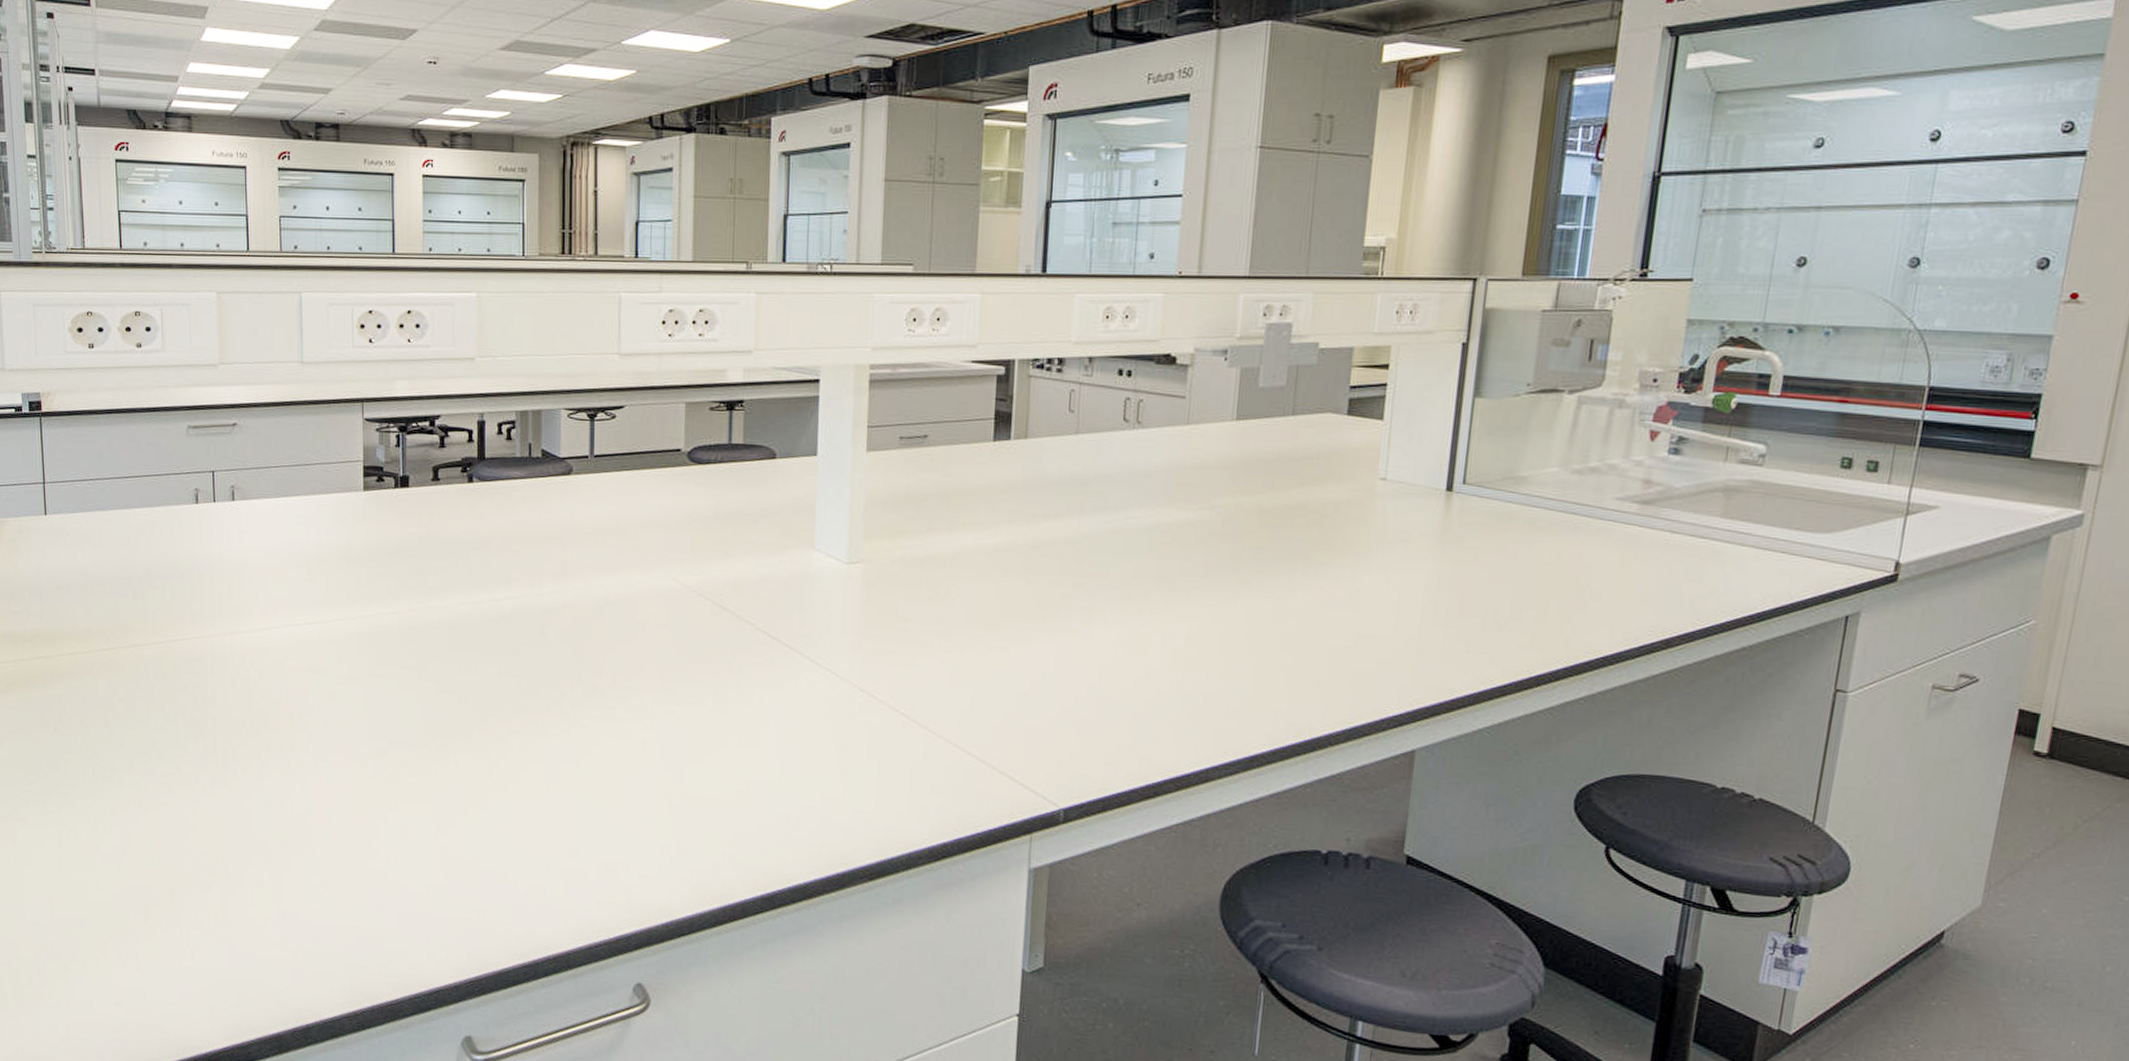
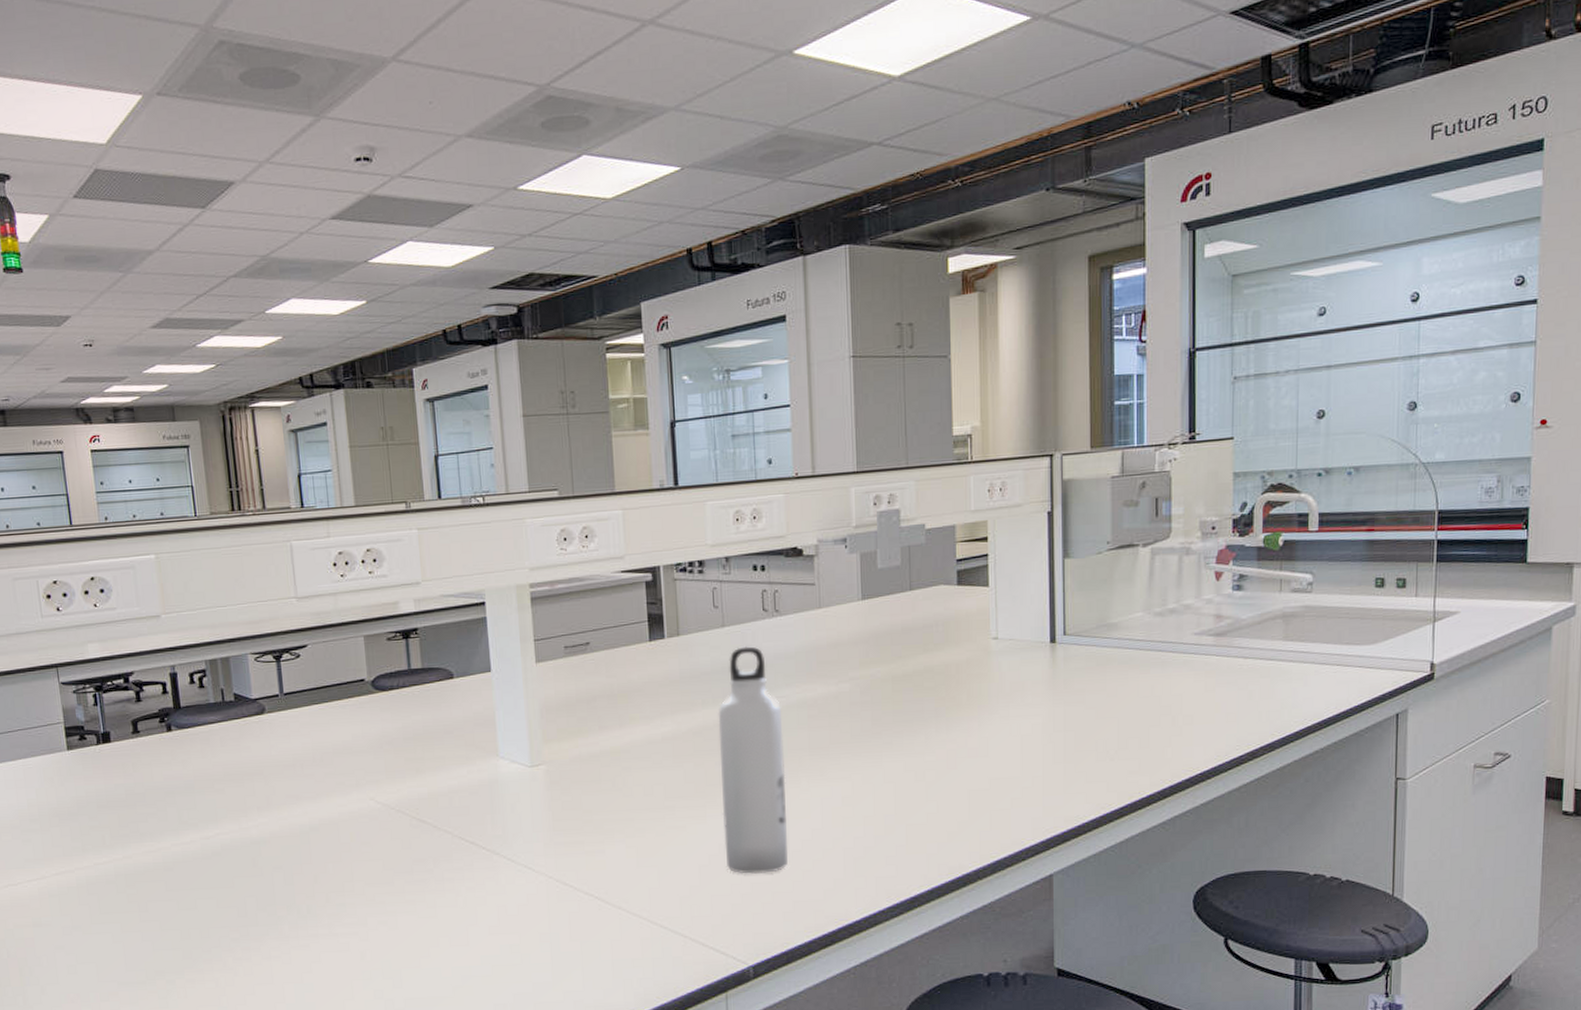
water bottle: none [1049,458,1130,710] -> present [718,646,788,874]

